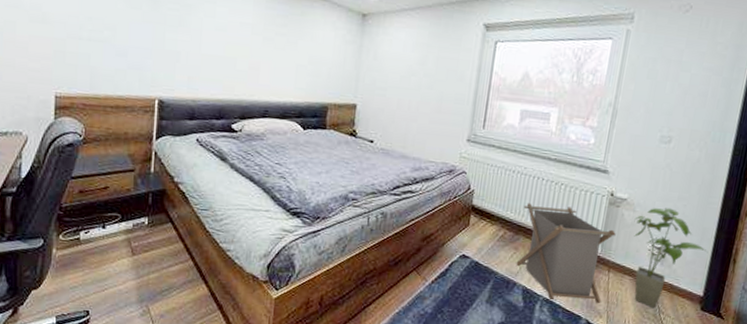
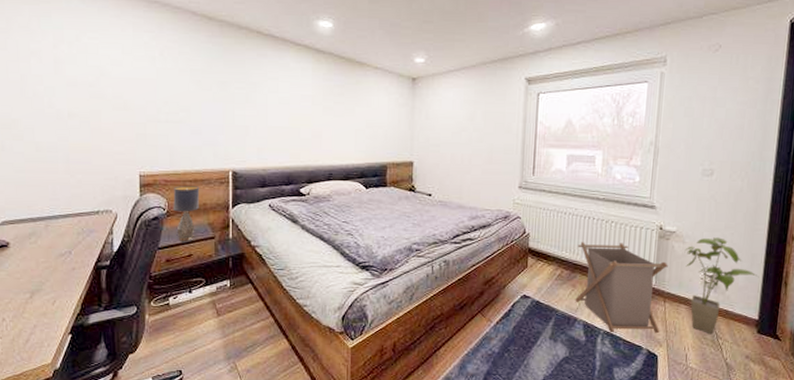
table lamp: none [90,111,122,172] -> present [173,186,200,241]

